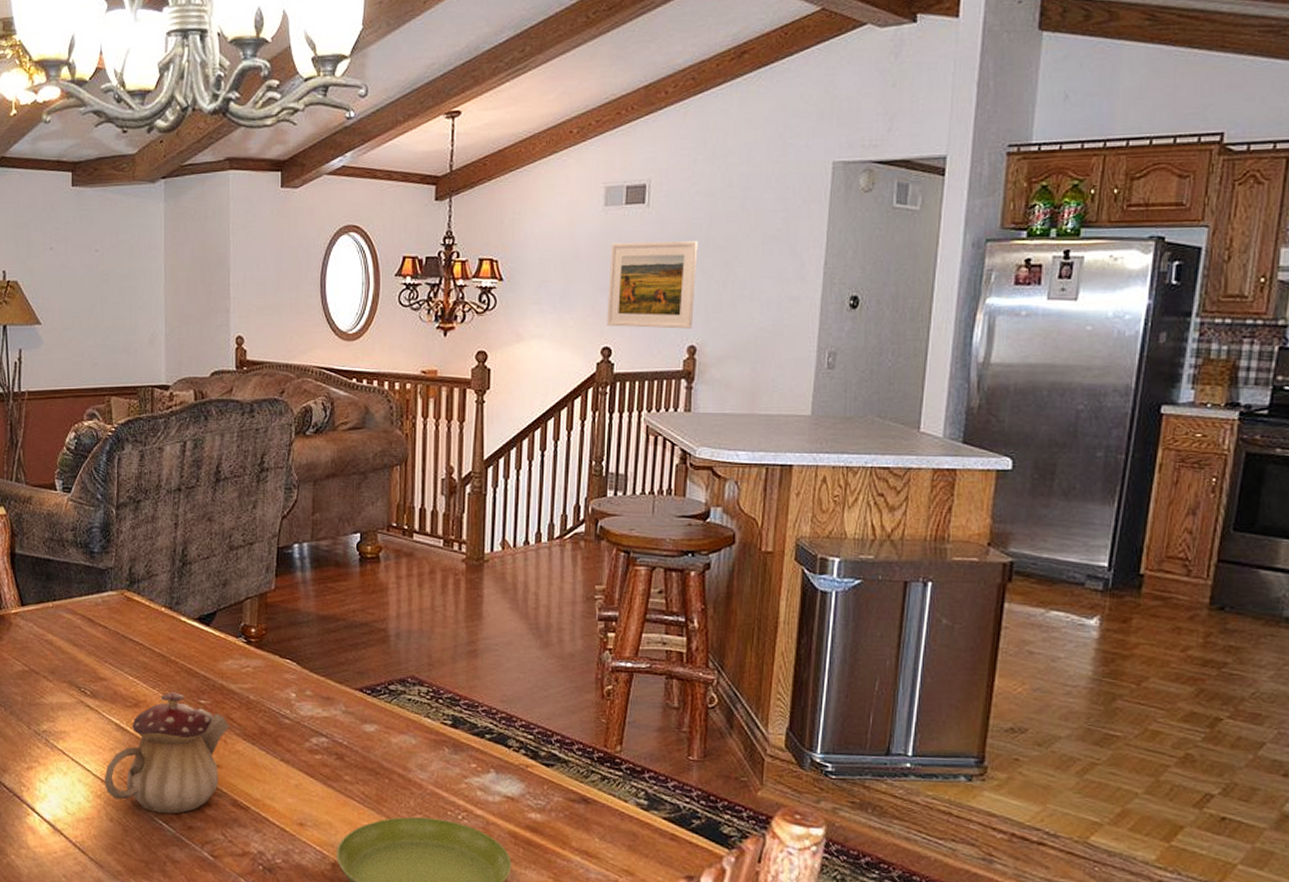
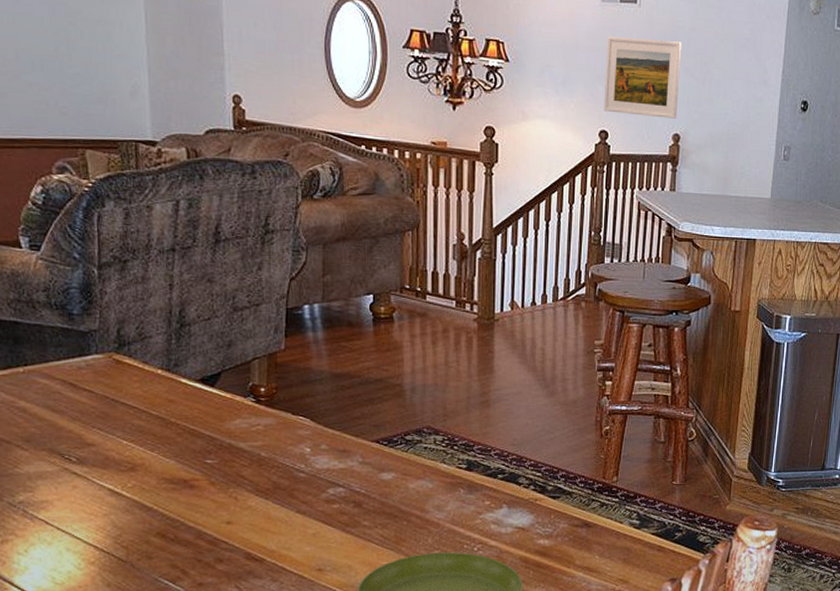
teapot: present [104,692,230,814] -> none [98,453,240,574]

